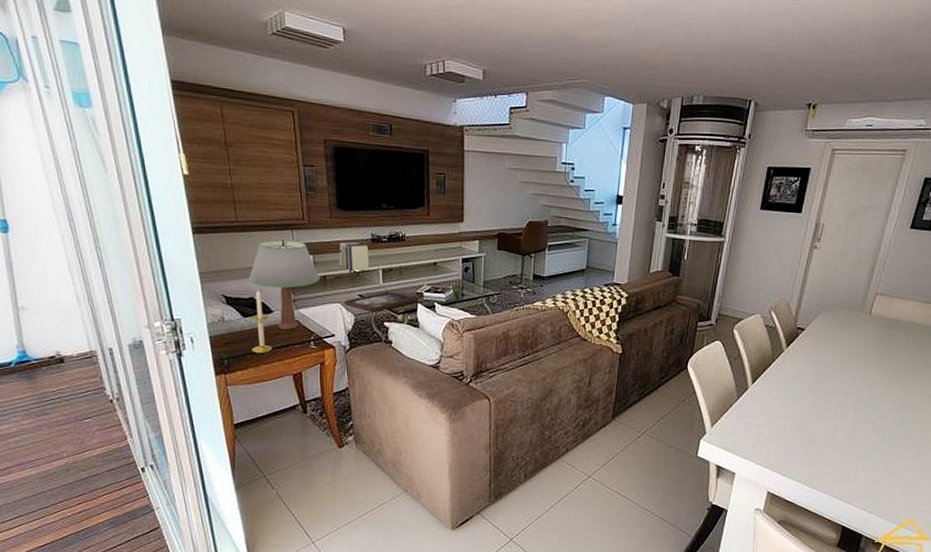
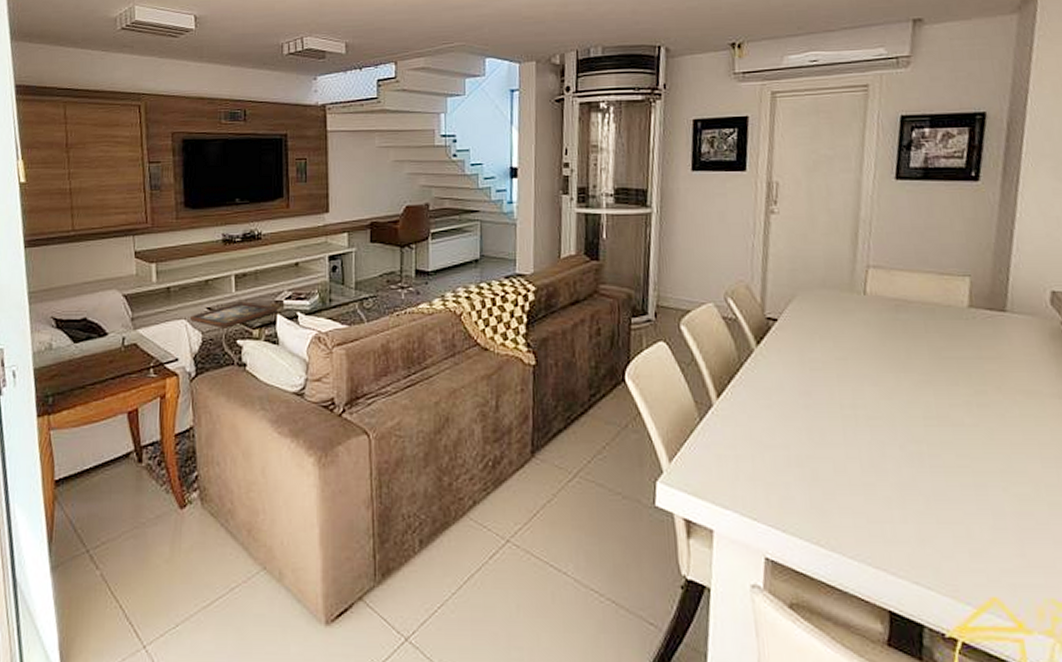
table lamp: present [248,239,320,331] -> none [82,247,163,357]
candle: present [251,290,273,354] -> none [81,309,106,387]
books: present [339,242,370,271] -> none [185,244,220,279]

